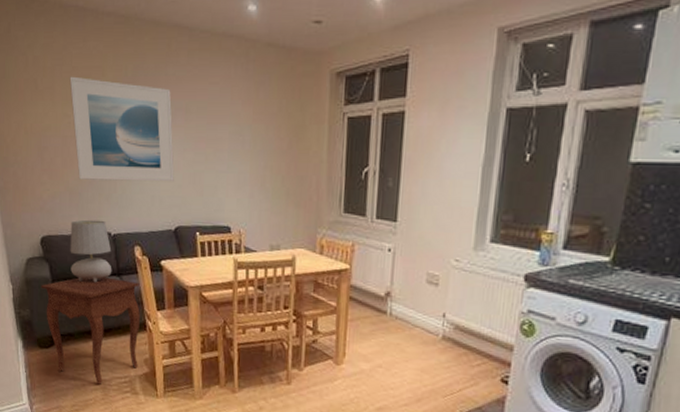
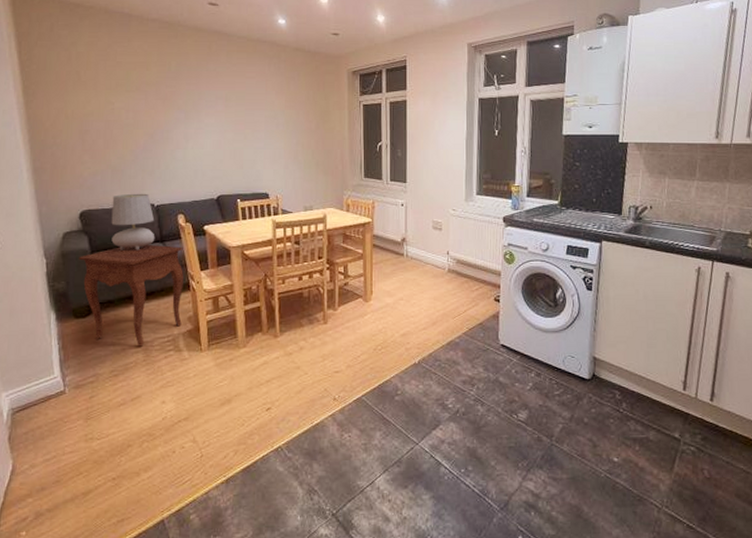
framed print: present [69,76,175,182] -> none [113,70,216,158]

